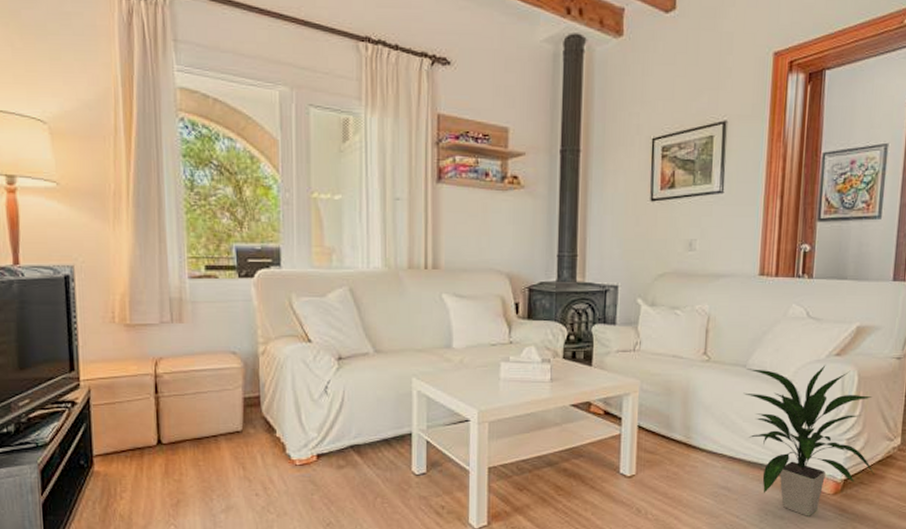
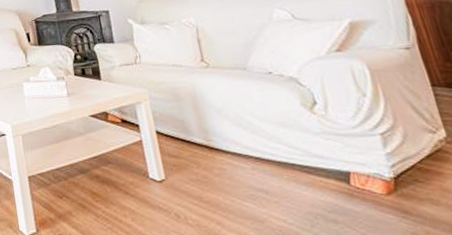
indoor plant: present [743,365,875,516] -> none [248,61,429,220]

